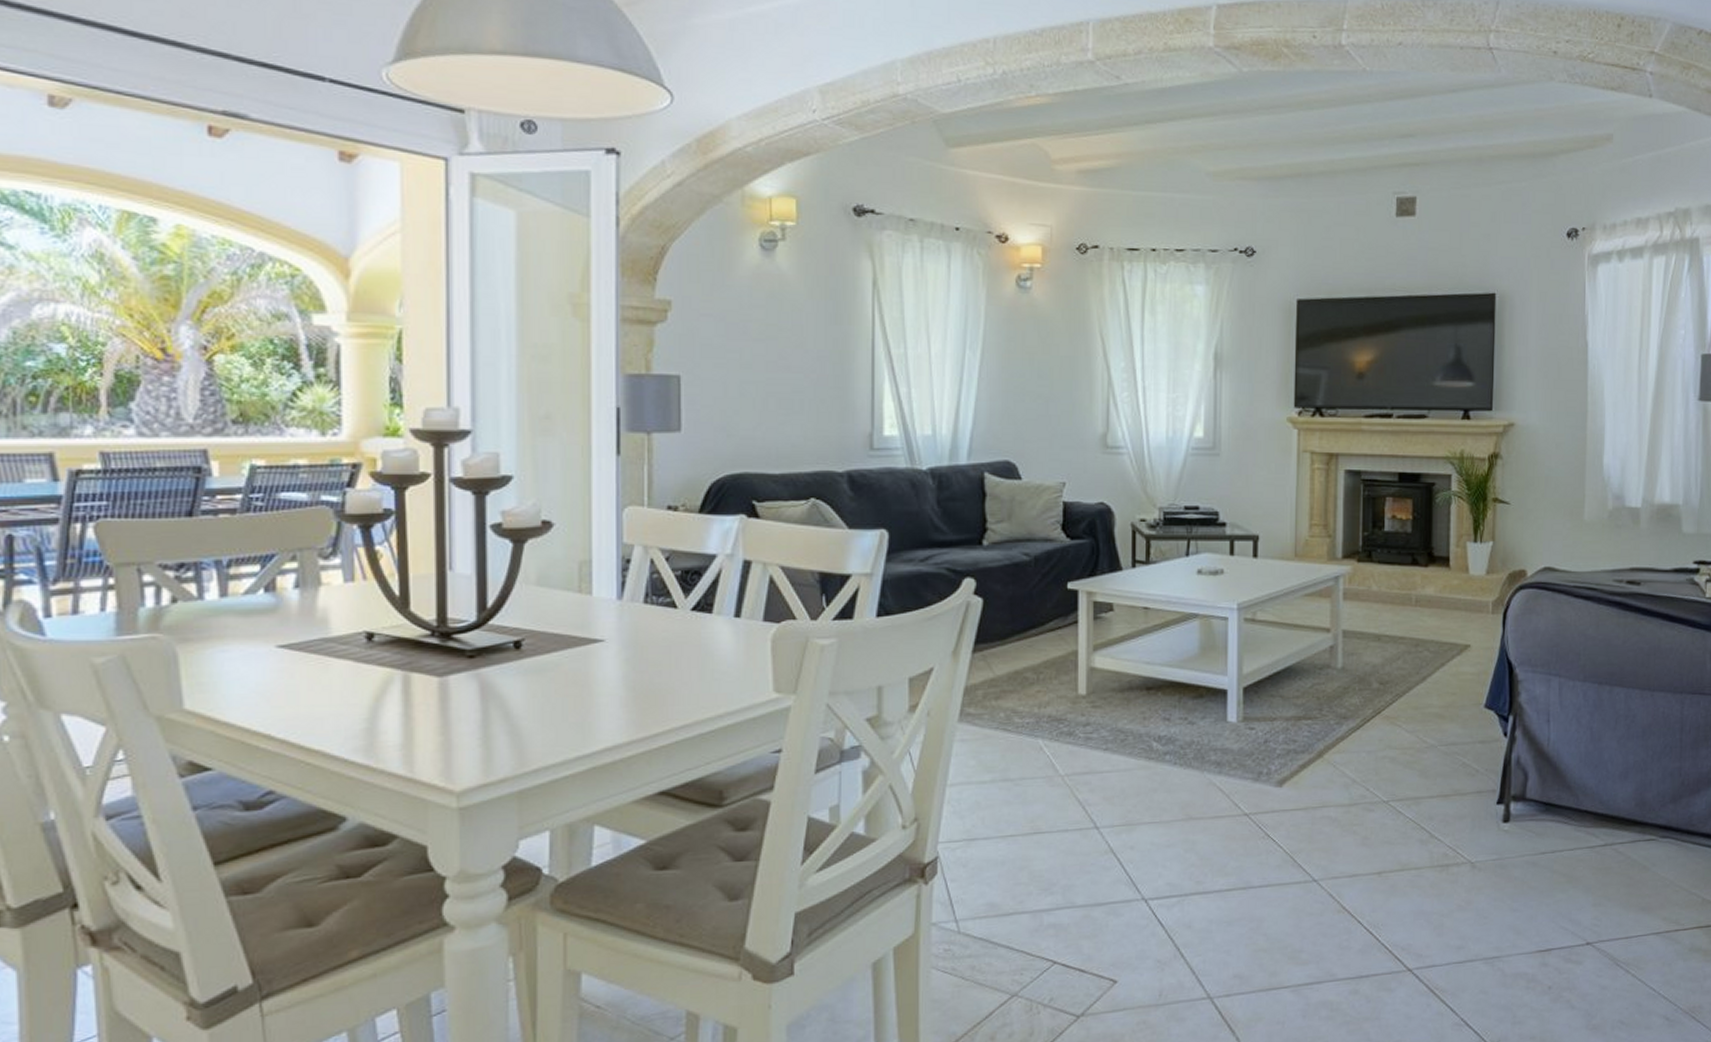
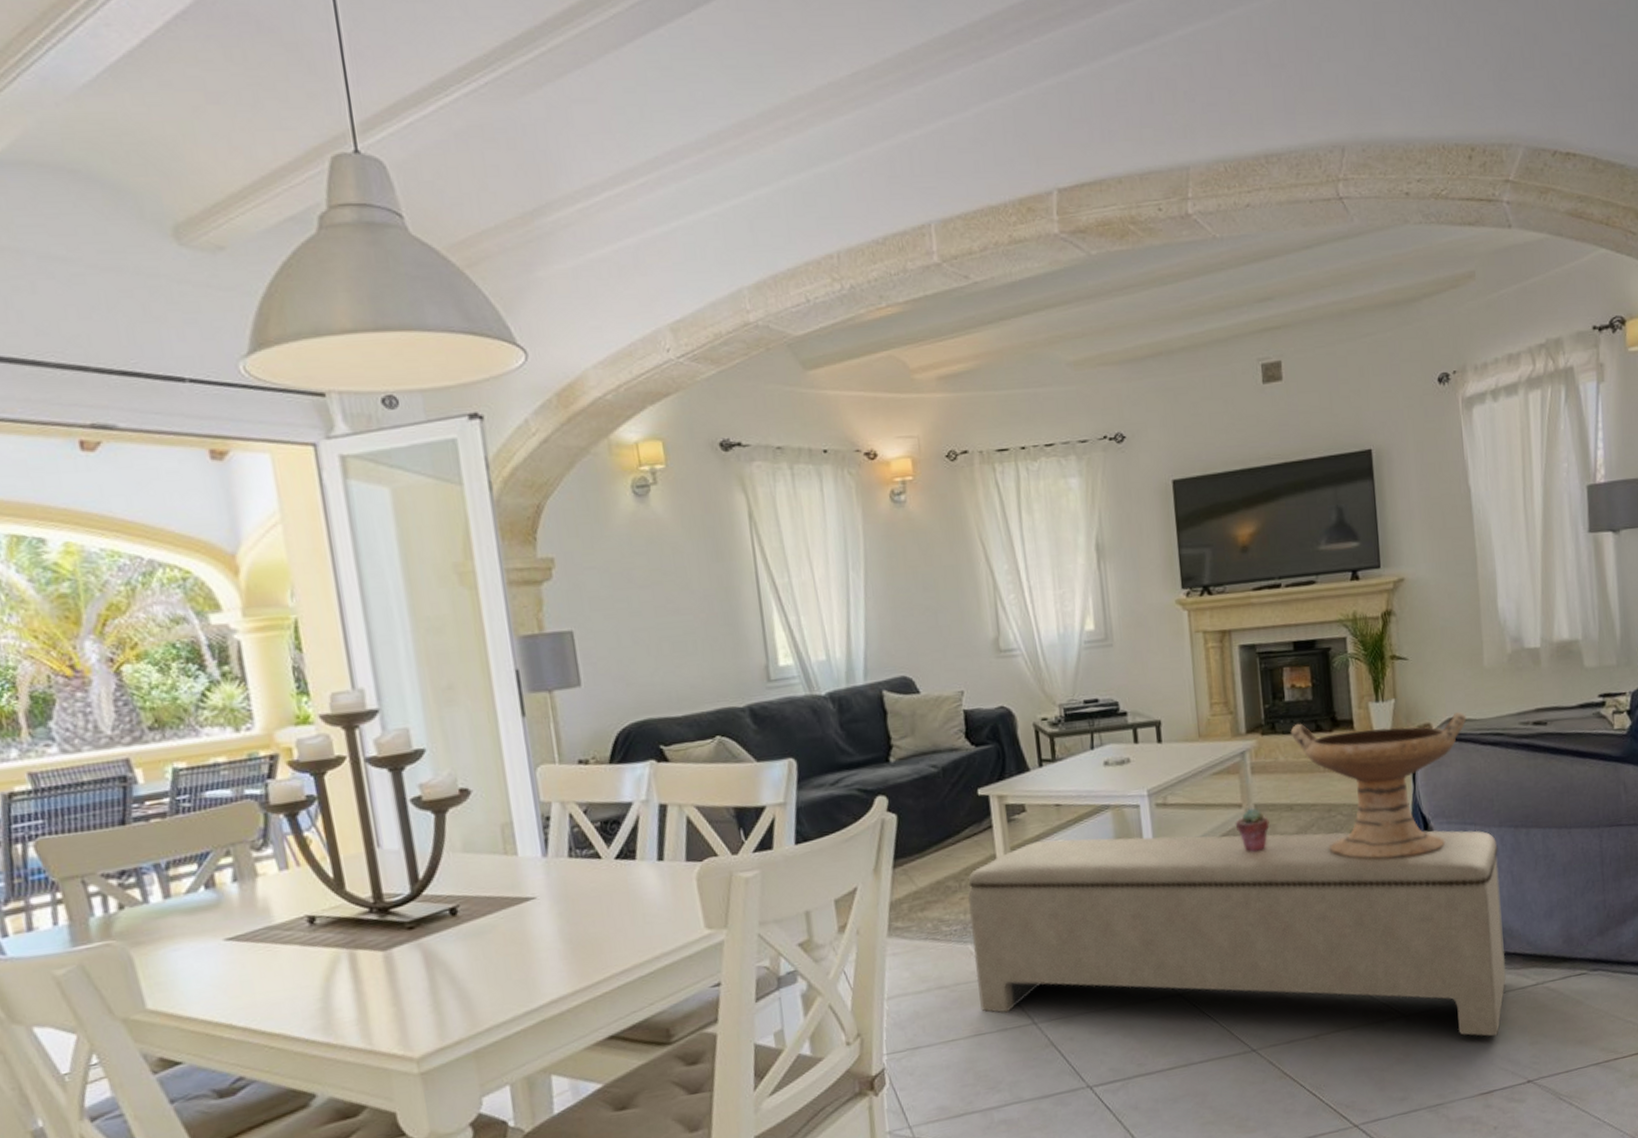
bench: none [1043,642,1580,894] -> present [968,830,1507,1037]
potted succulent: none [1321,634,1356,679] -> present [1235,808,1270,853]
decorative bowl: none [1386,554,1562,702] -> present [1290,712,1467,859]

